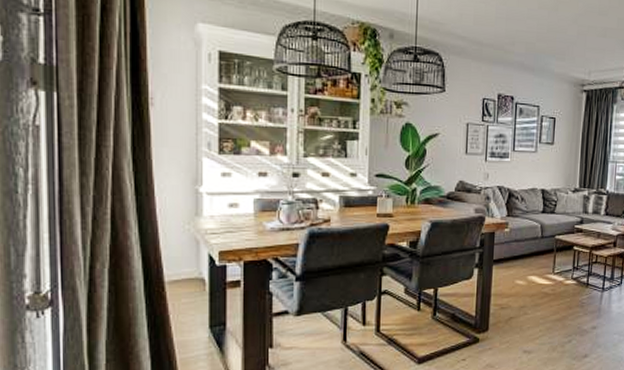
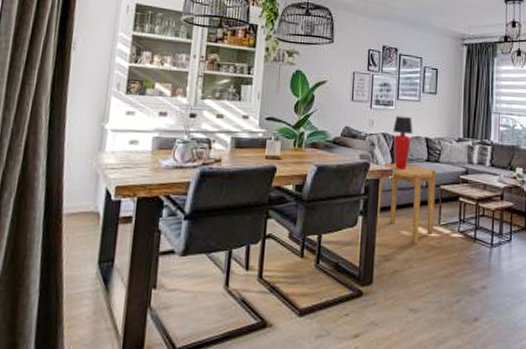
side table: none [491,215,552,293] -> present [375,162,436,245]
table lamp: none [509,168,529,222] -> present [393,115,413,170]

